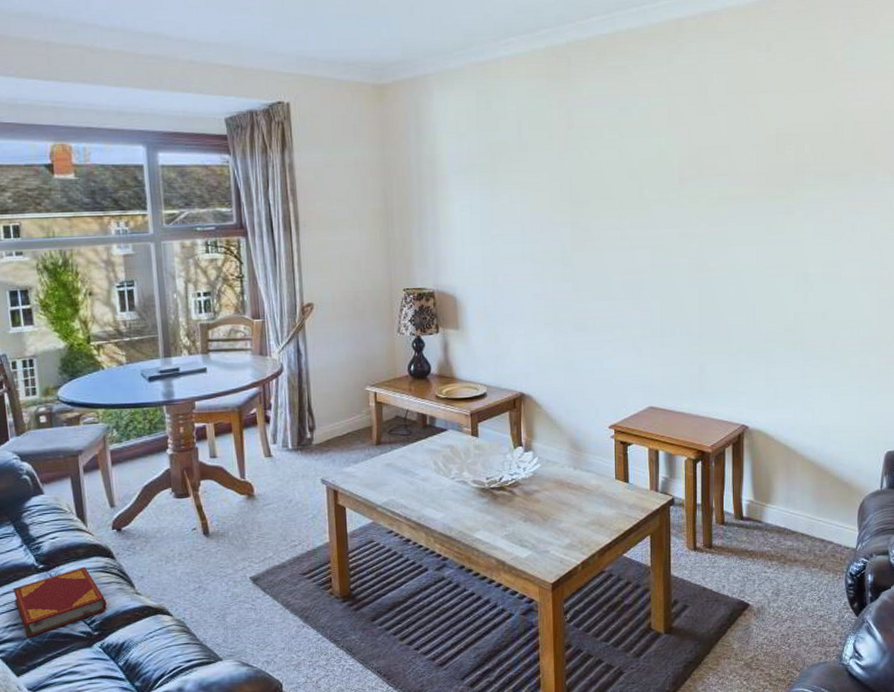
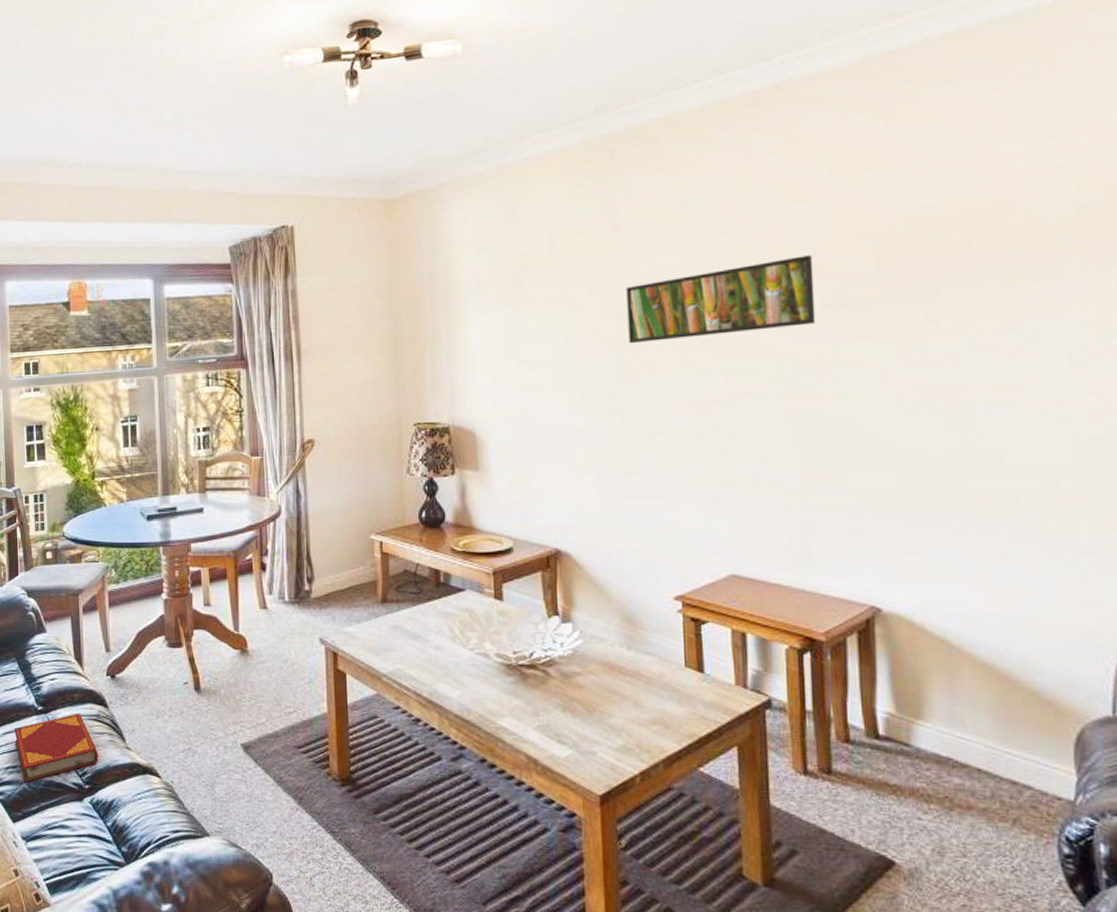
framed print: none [578,158,714,224] -> present [626,255,816,344]

